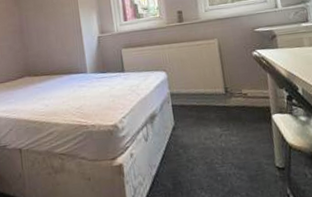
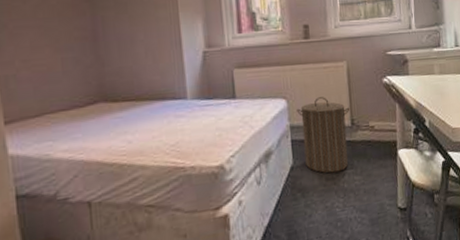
laundry hamper: none [175,69,224,134] -> present [296,97,350,174]

